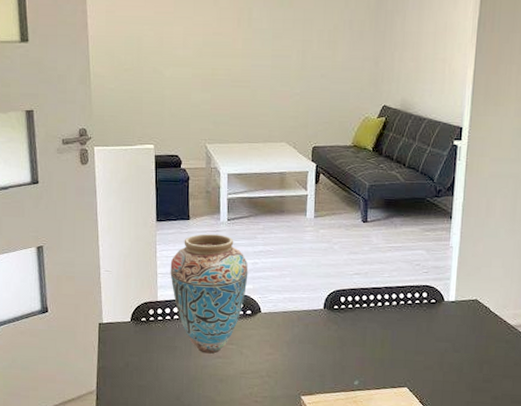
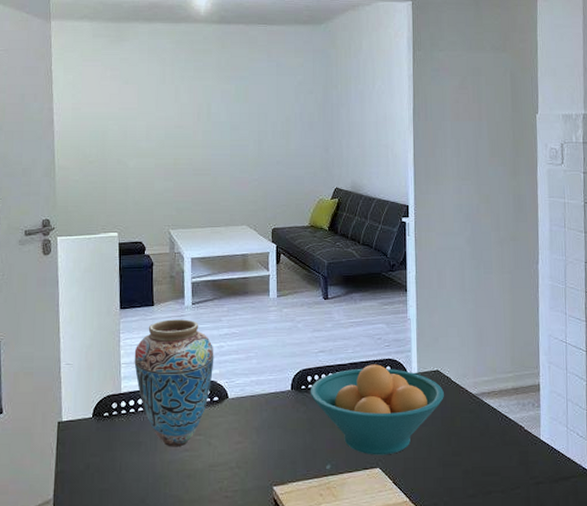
fruit bowl: none [342,289,481,377] -> present [310,364,444,455]

